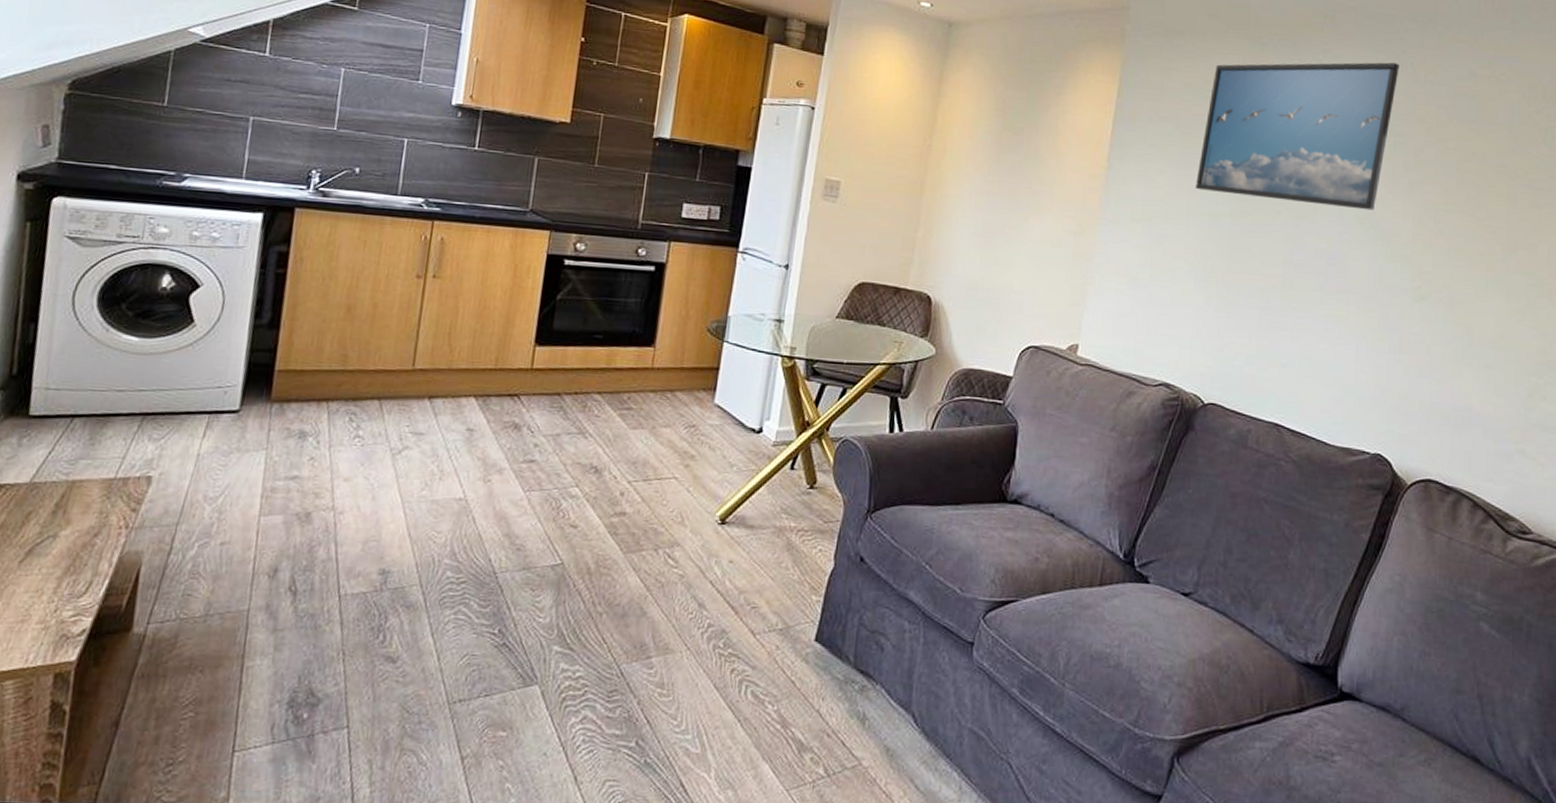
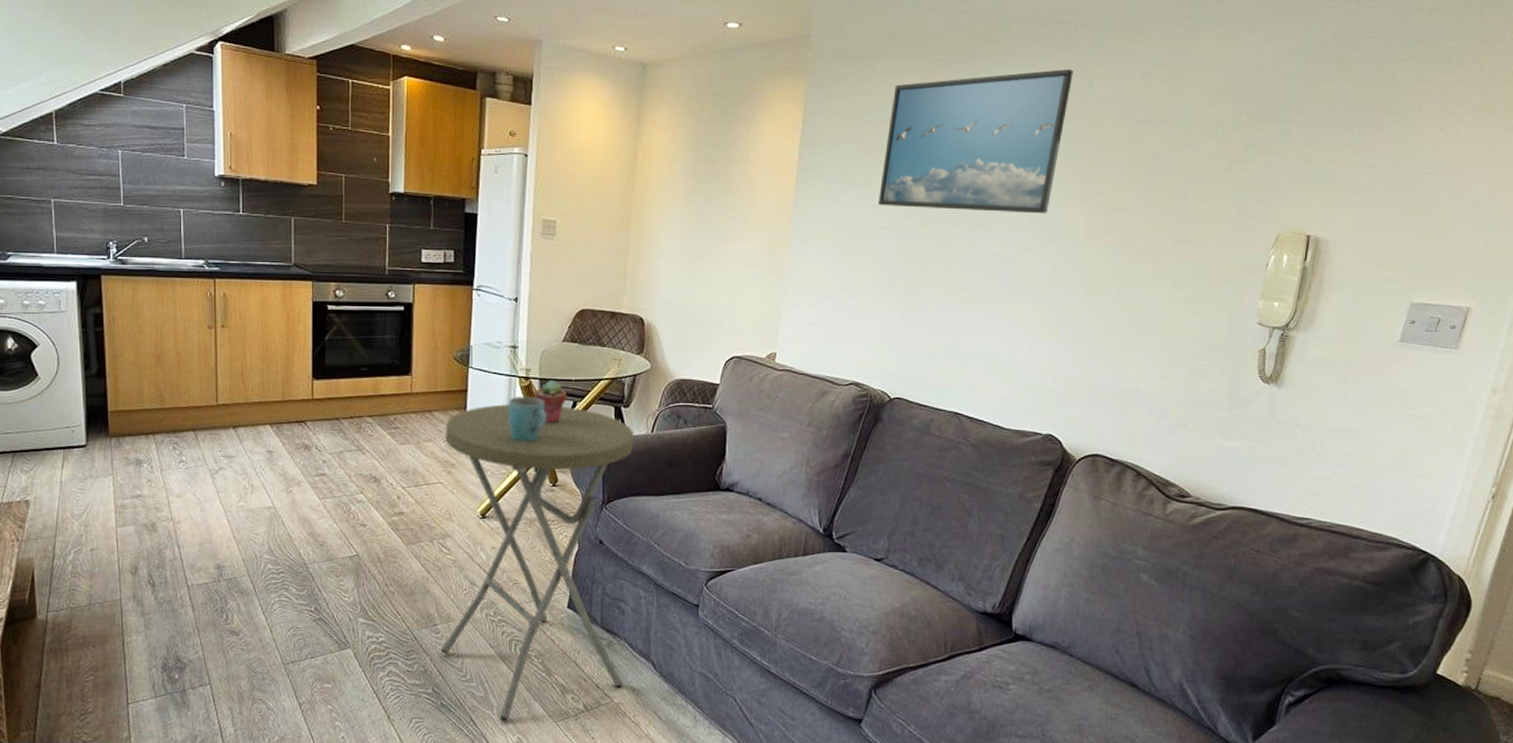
side table: none [653,387,911,789] -> present [442,404,634,722]
mug: none [764,379,811,433] -> present [508,397,547,441]
potted succulent: none [796,361,836,413] -> present [533,380,566,424]

